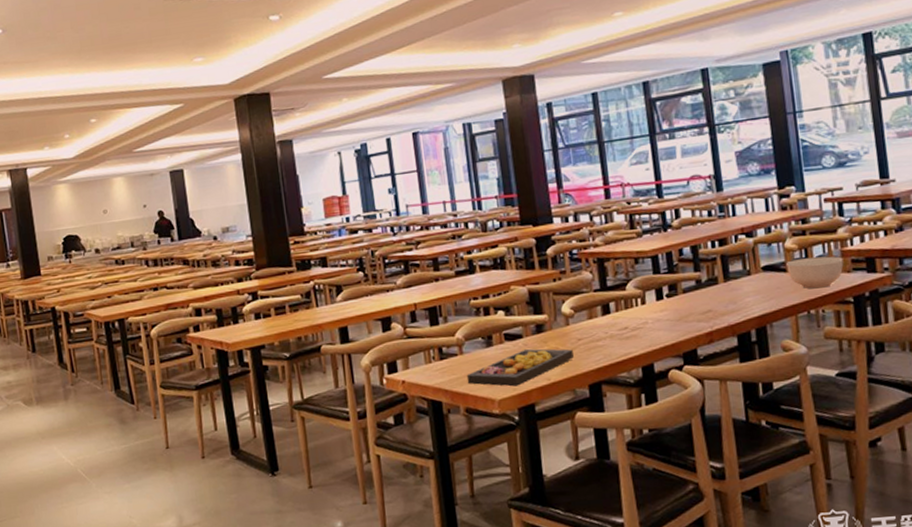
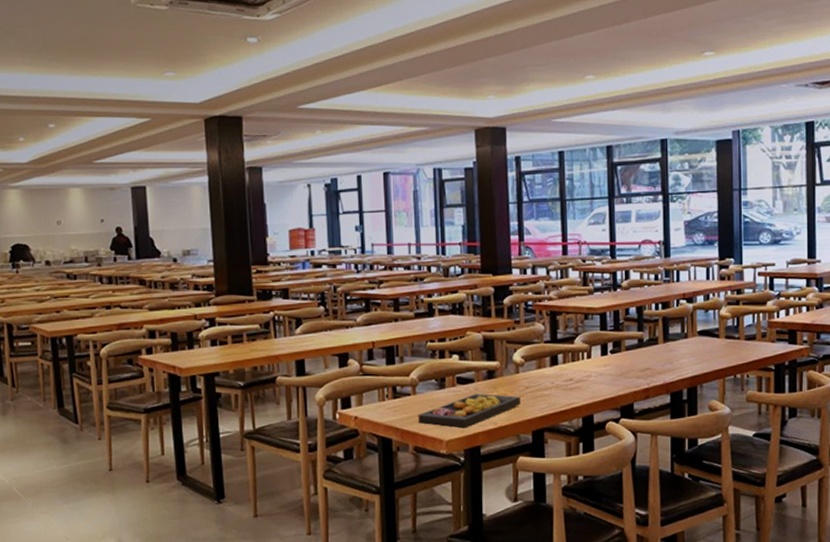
bowl: present [786,256,844,289] -> none [720,326,769,355]

